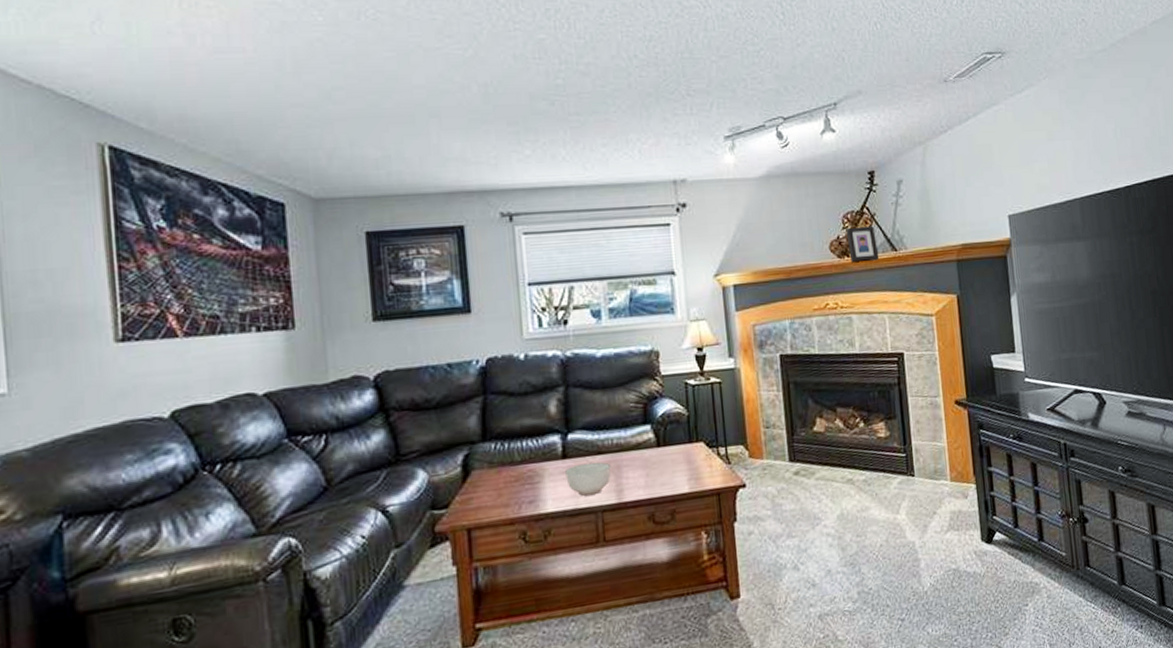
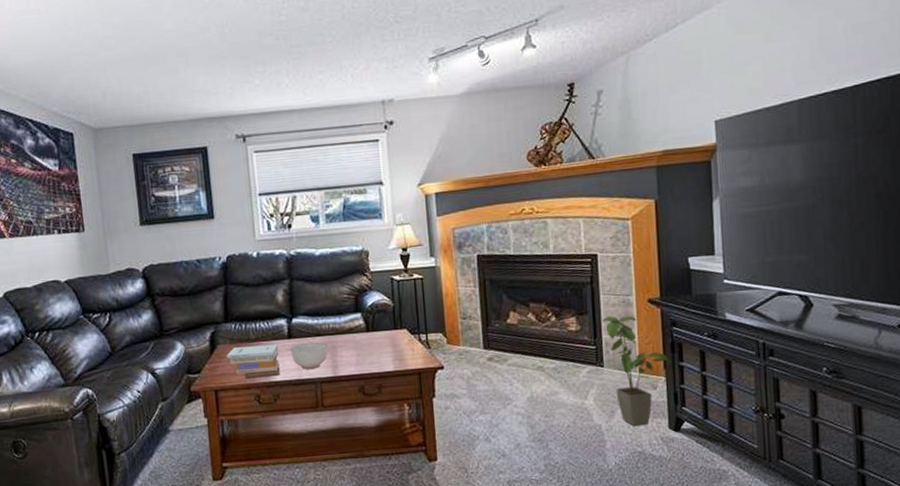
books: none [482,466,552,511] -> present [226,344,280,378]
picture frame: present [846,226,879,263] -> none [543,135,576,171]
house plant: none [911,419,981,541] -> present [602,316,672,426]

